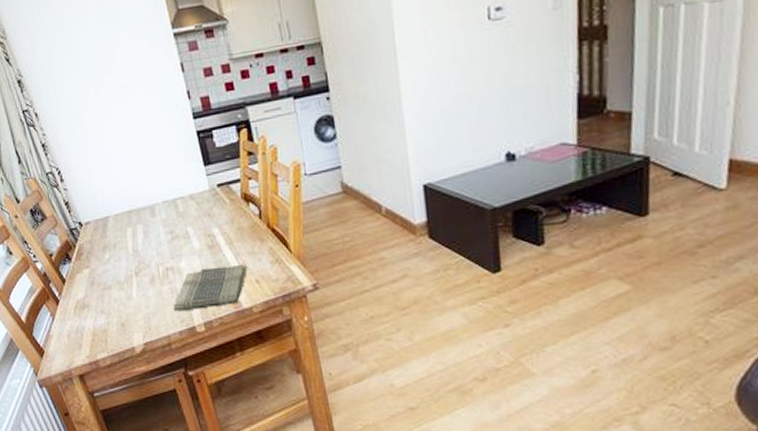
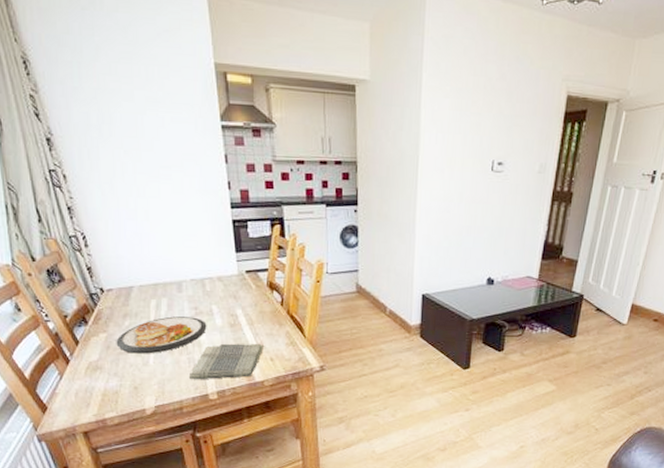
dish: none [99,242,185,288] -> present [116,316,207,354]

